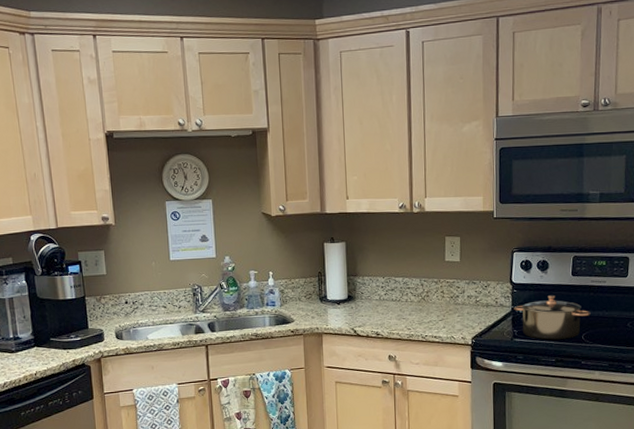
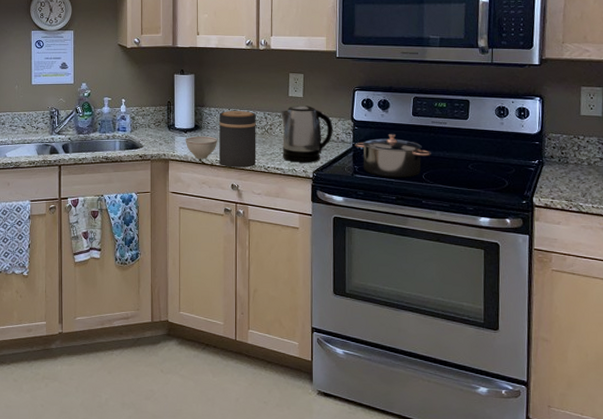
bowl: none [338,306,373,332] -> present [185,136,218,160]
cylinder: none [373,278,414,338] -> present [219,110,257,168]
kettle: none [438,269,492,329] -> present [281,105,333,162]

